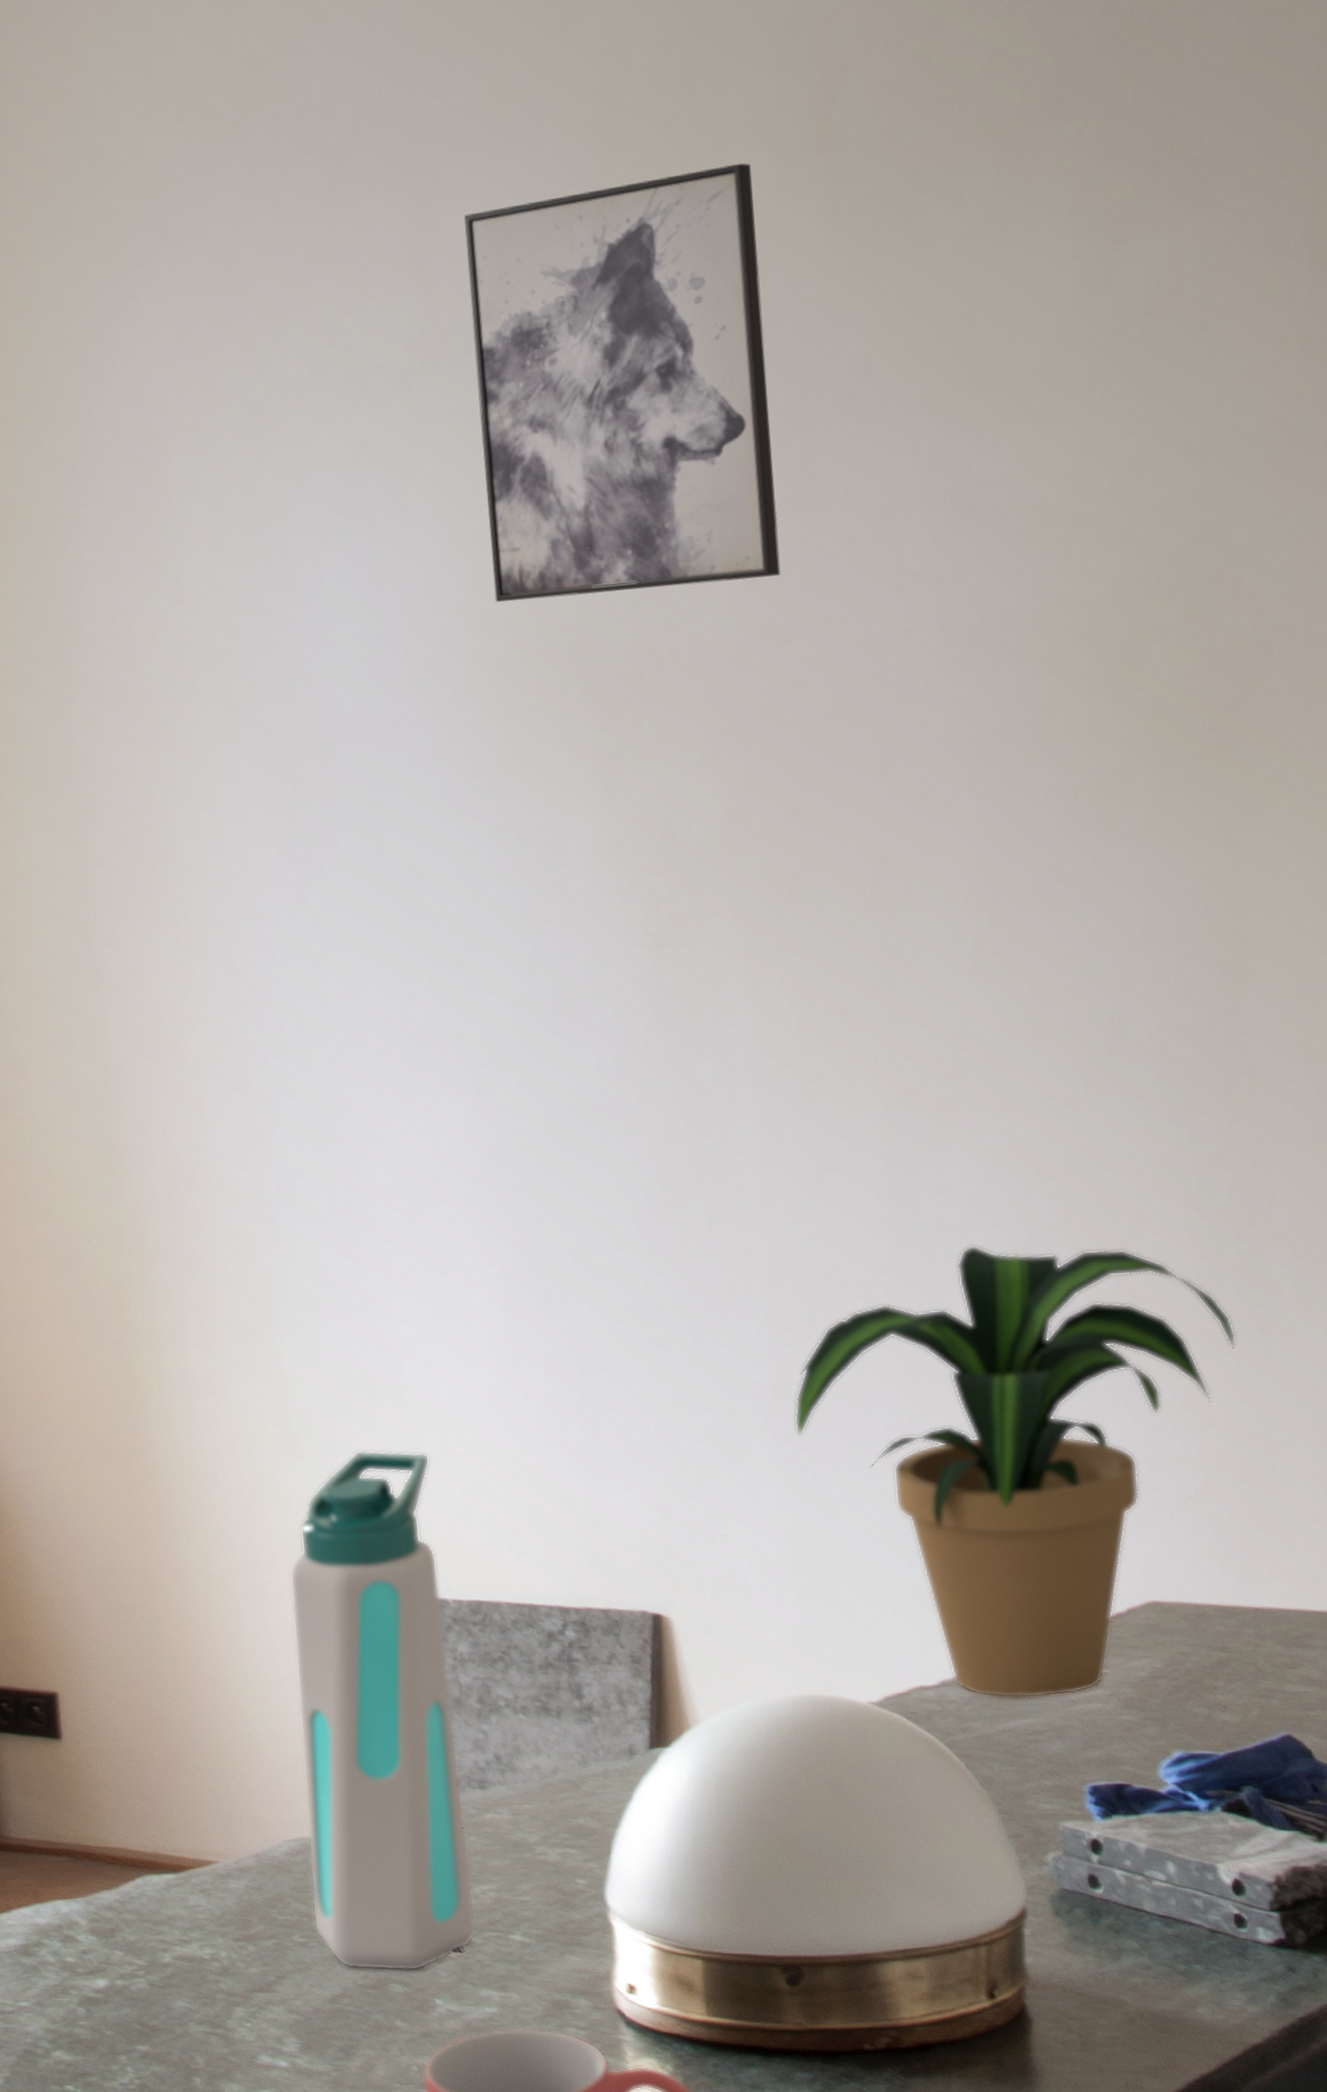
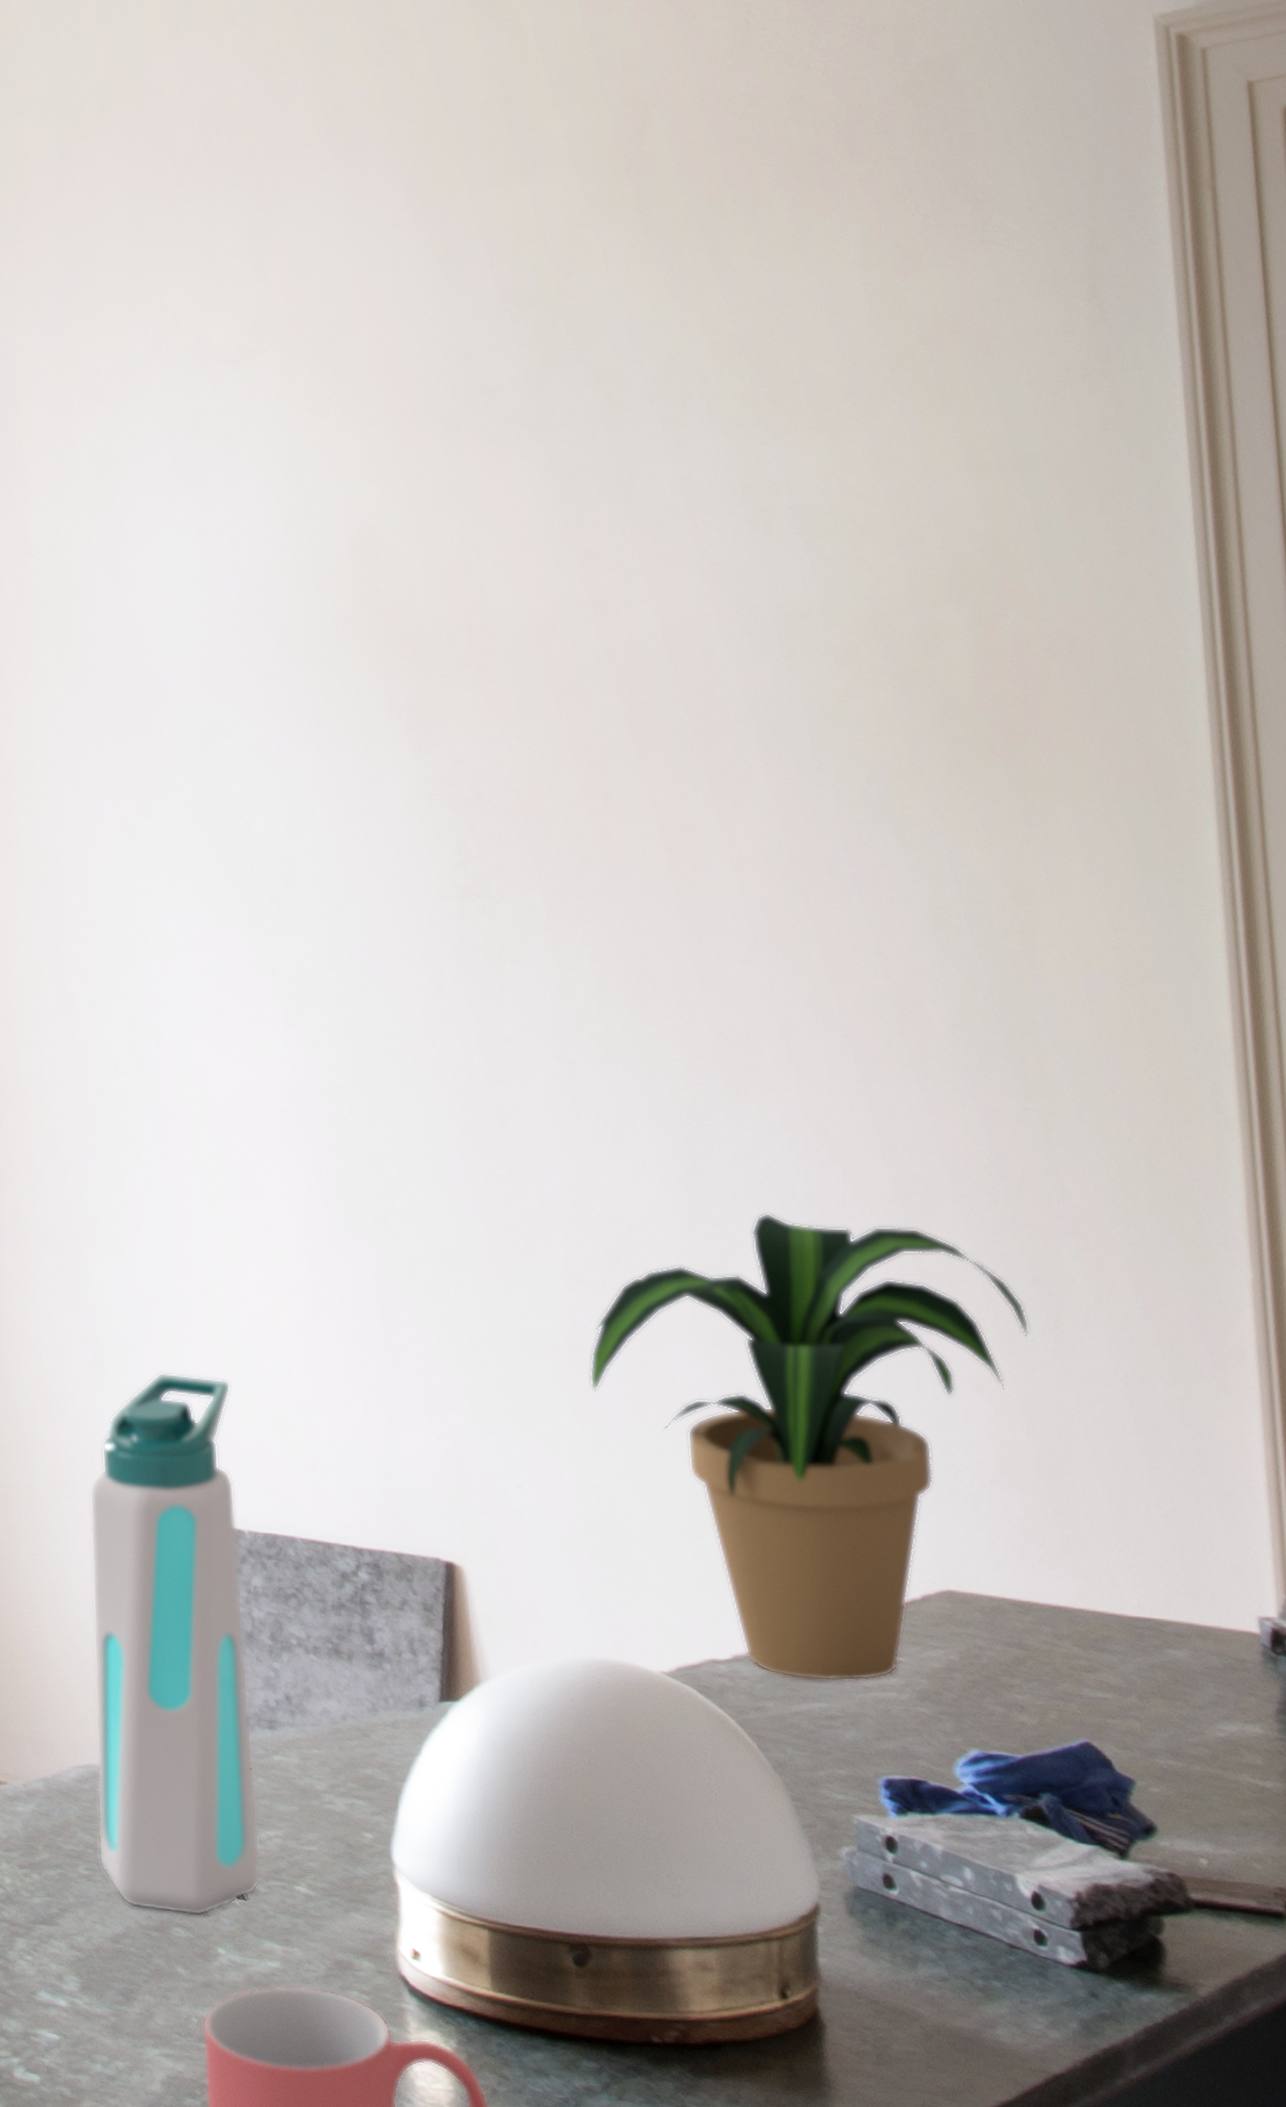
wall art: present [464,162,781,602] -> none [301,182,588,566]

